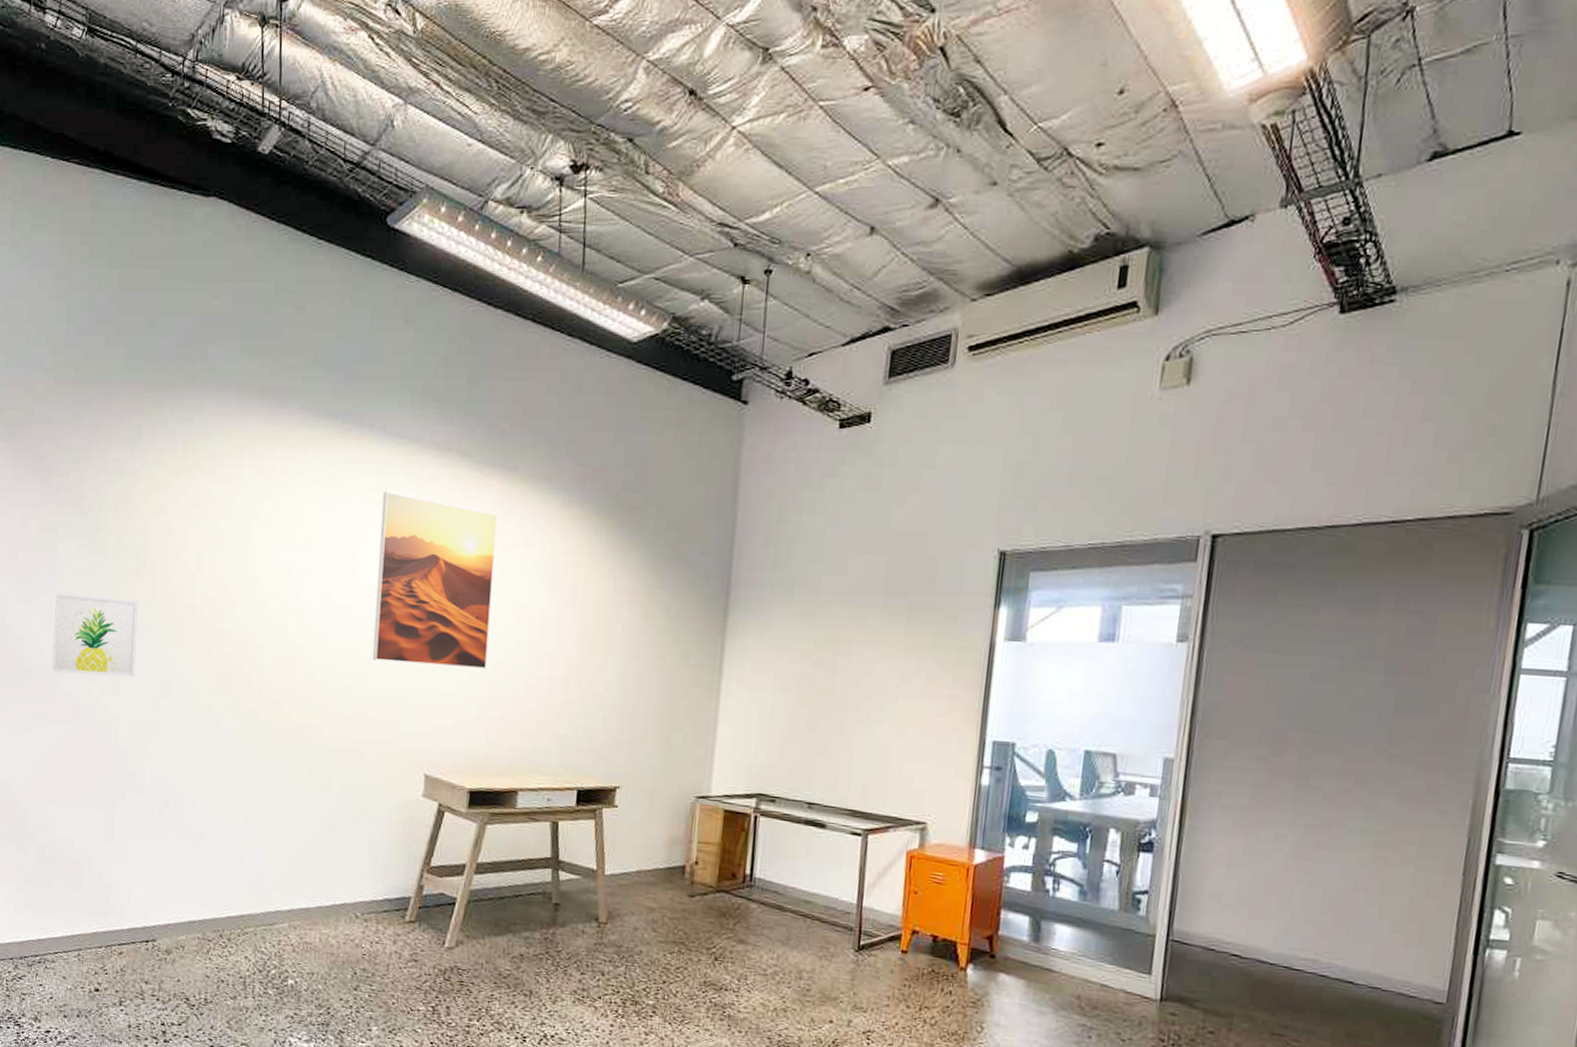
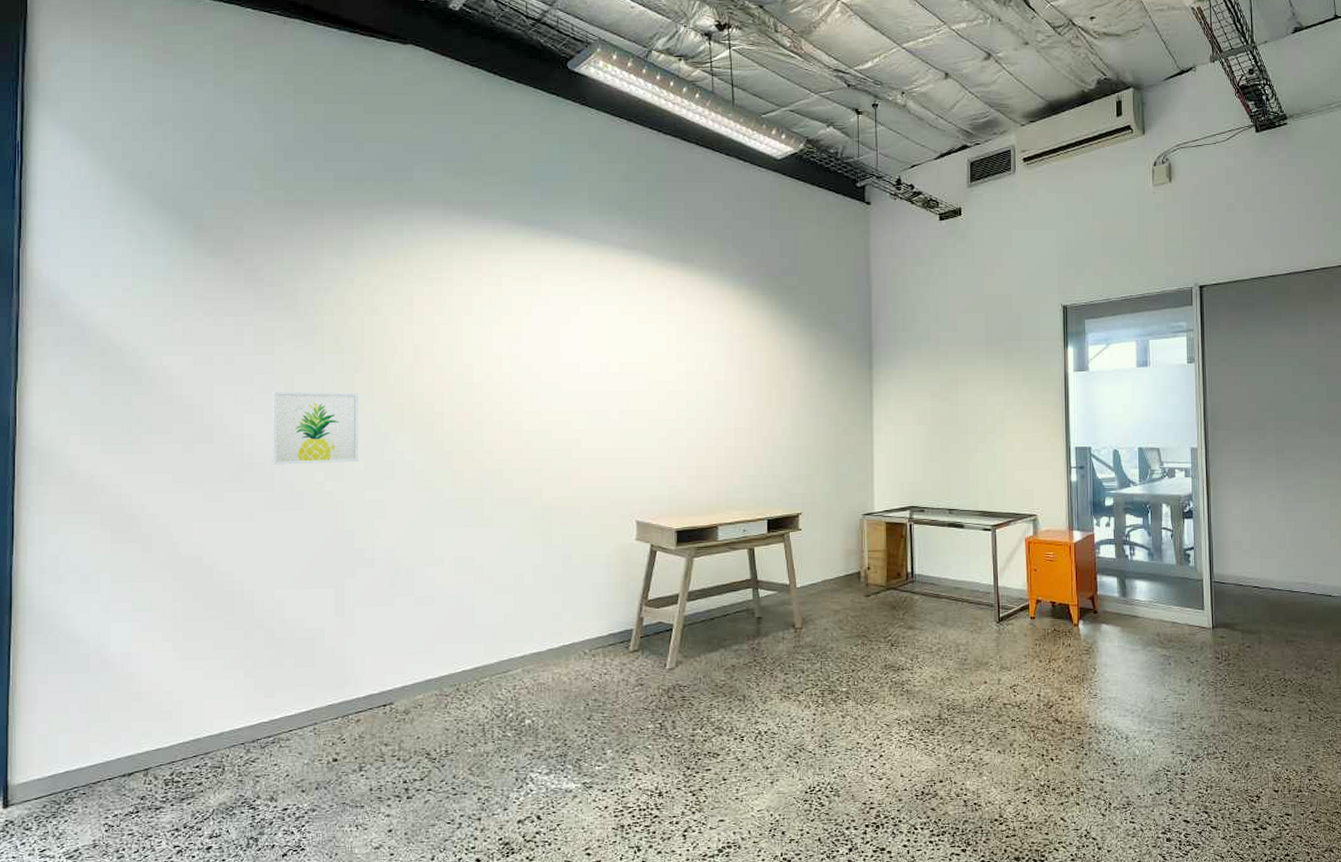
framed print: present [372,492,497,669] -> none [581,285,683,428]

